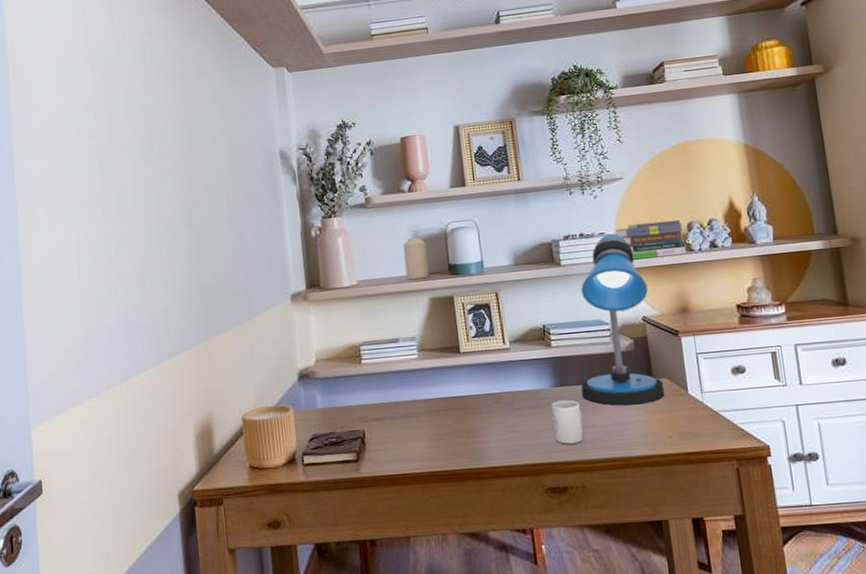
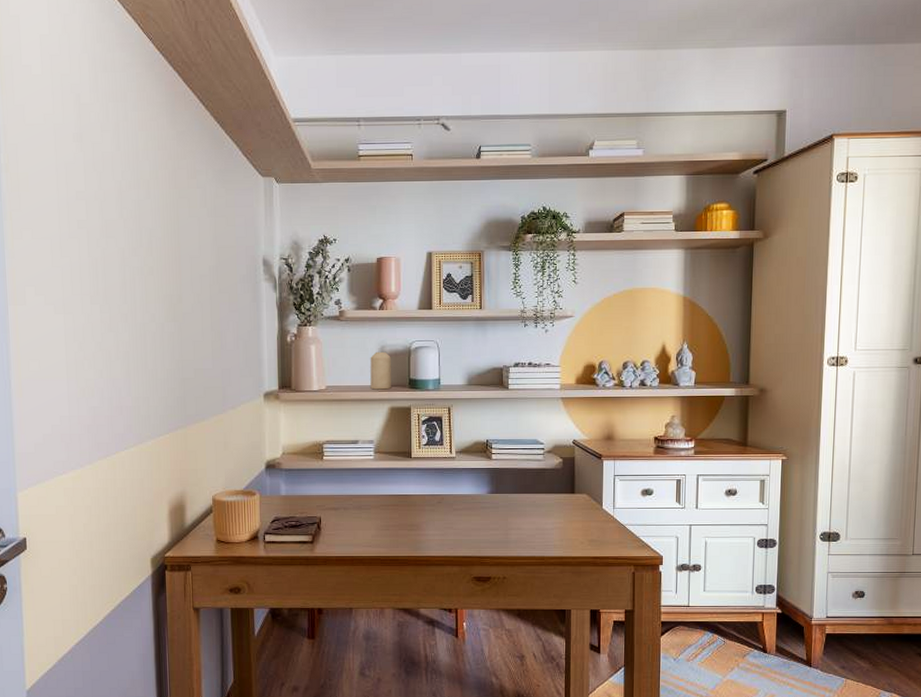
mug: present [551,400,584,445] -> none [484,505,510,542]
desk lamp: present [581,234,665,406] -> none [513,366,583,514]
books: present [616,219,687,260] -> none [560,358,619,390]

